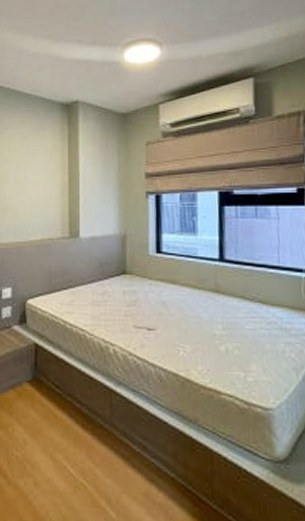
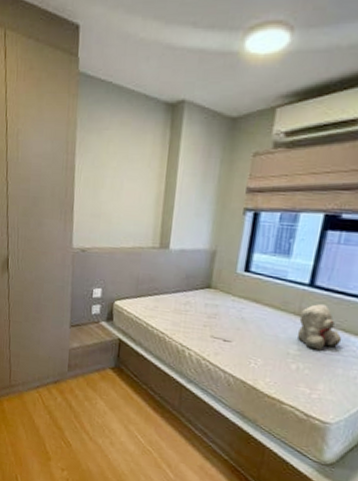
teddy bear: none [217,278,262,328] -> present [296,304,342,352]

